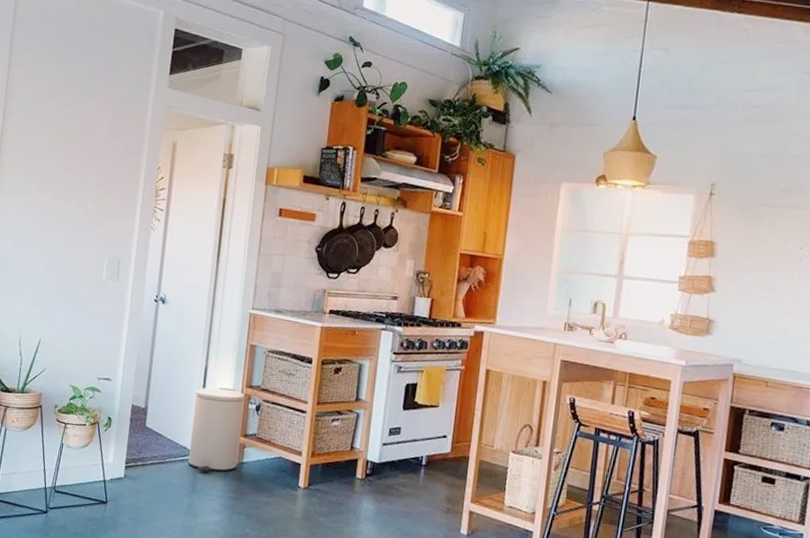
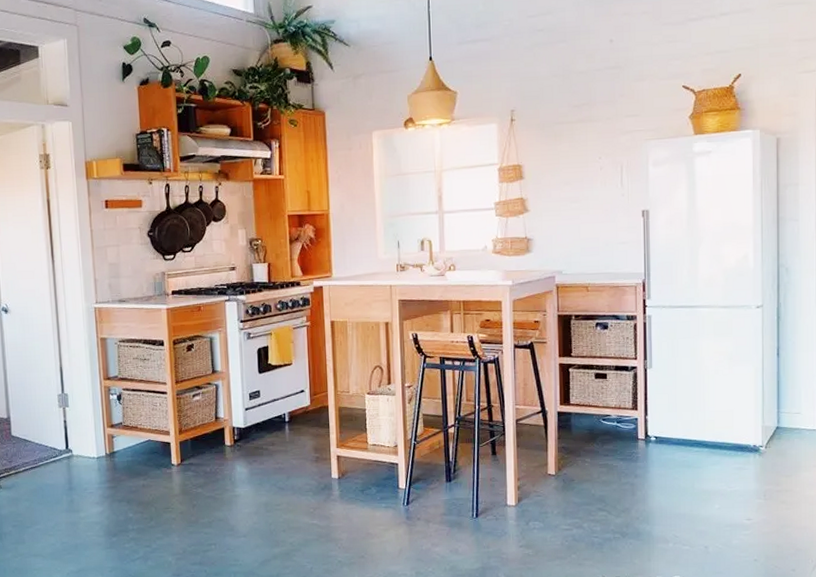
pedal bin: present [188,387,245,473] -> none [55,384,109,467]

